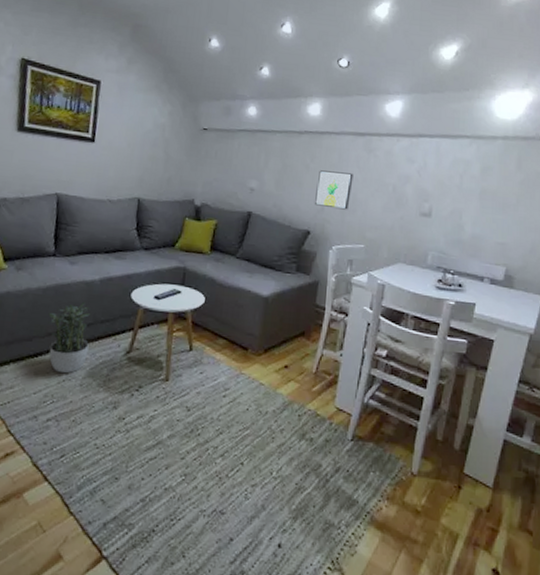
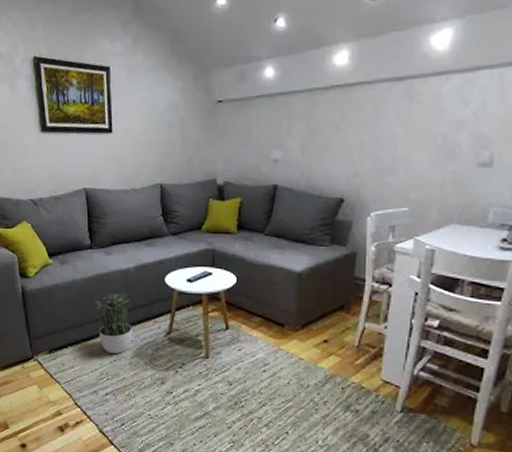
wall art: present [314,170,353,210] -> none [346,127,392,171]

